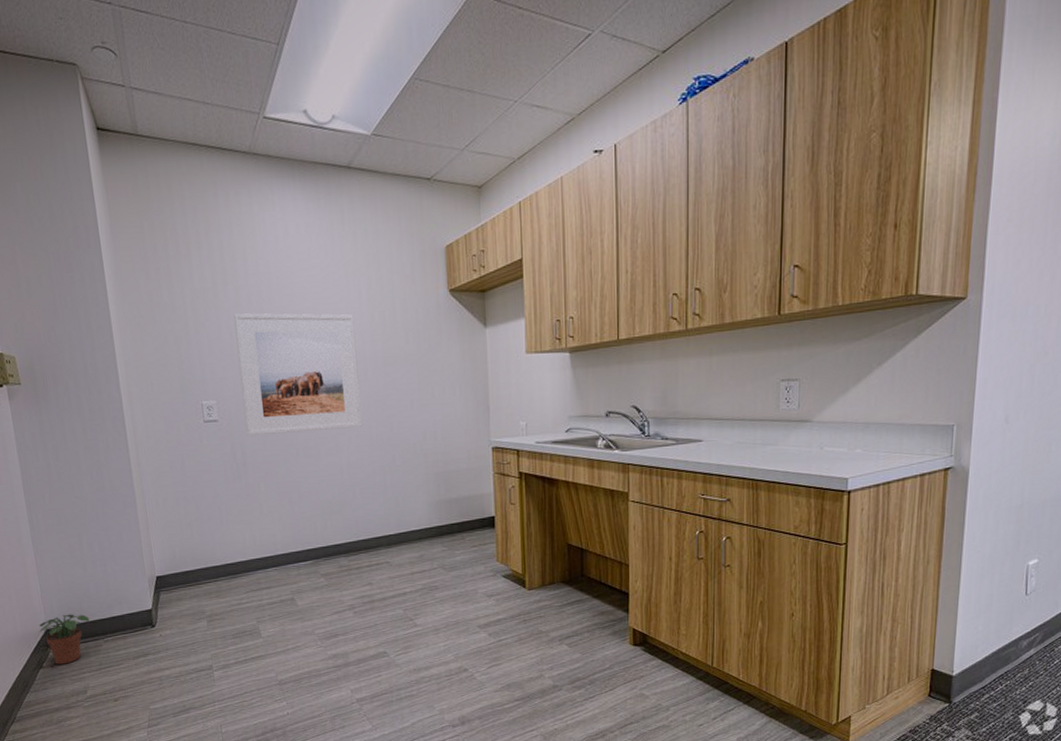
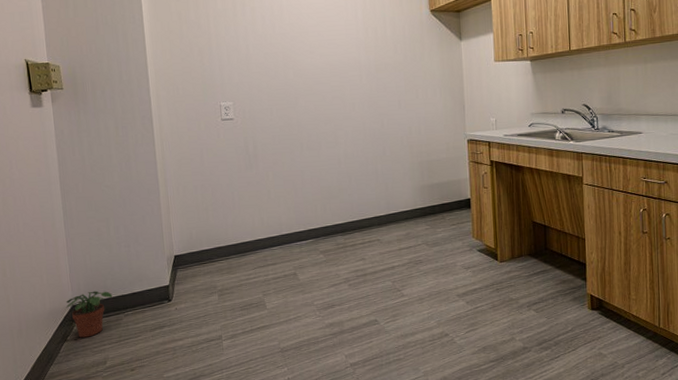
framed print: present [234,313,362,437] -> none [250,29,358,132]

